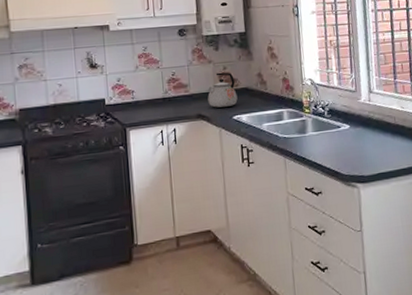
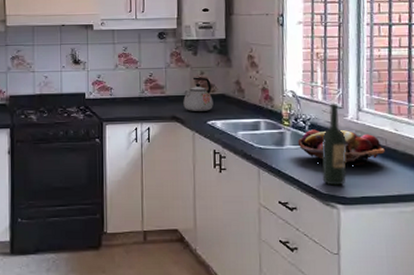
fruit basket: none [318,112,394,145] -> present [297,129,385,165]
wine bottle: none [340,87,364,167] -> present [322,102,347,186]

